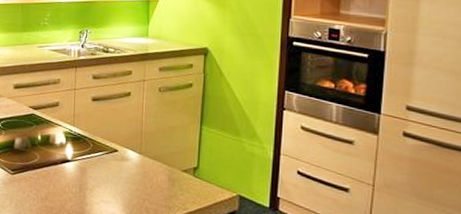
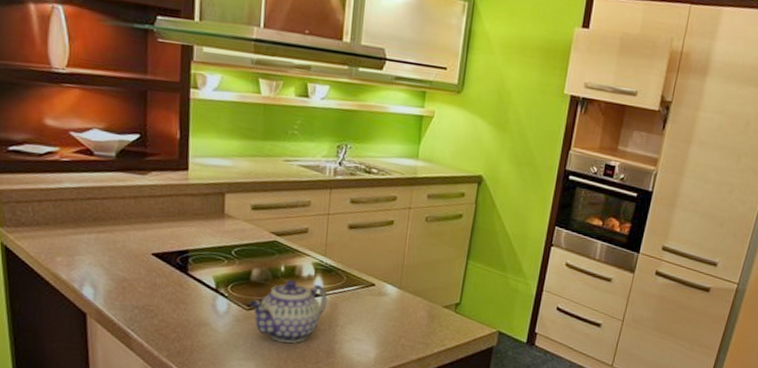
teapot: none [13,147,77,204] -> present [249,280,328,343]

